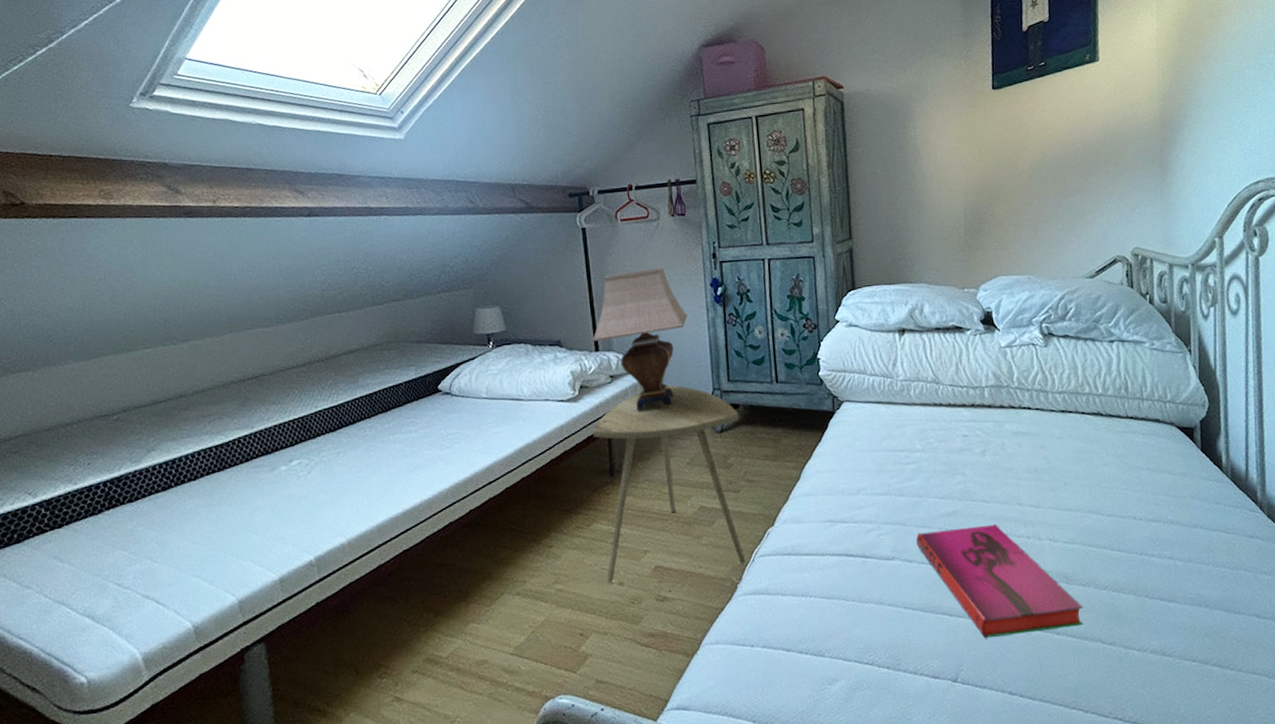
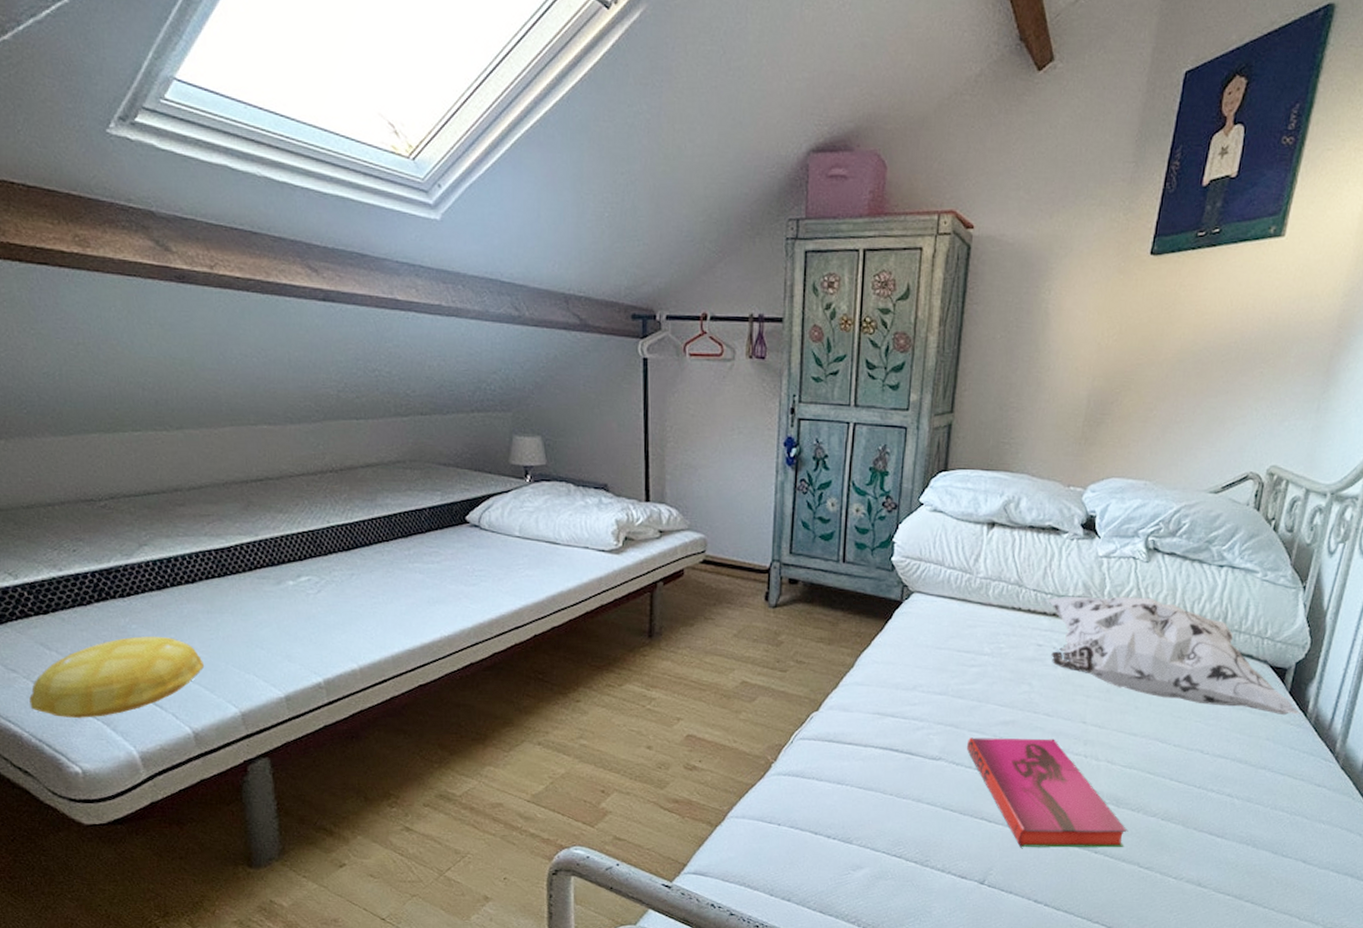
cushion: none [41,535,205,628] -> present [29,636,205,718]
table lamp: present [591,268,688,410] -> none [642,416,754,572]
side table: present [592,384,746,584] -> none [634,548,797,747]
decorative pillow: none [964,378,1215,473] -> present [1047,596,1299,716]

